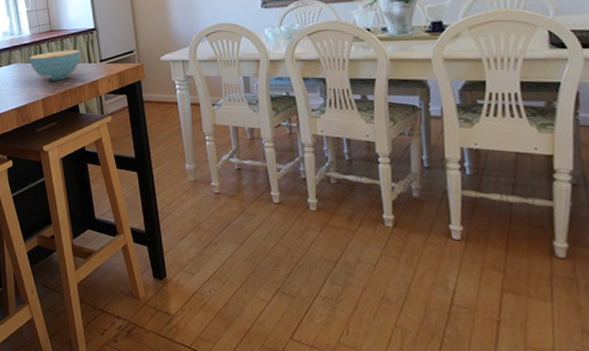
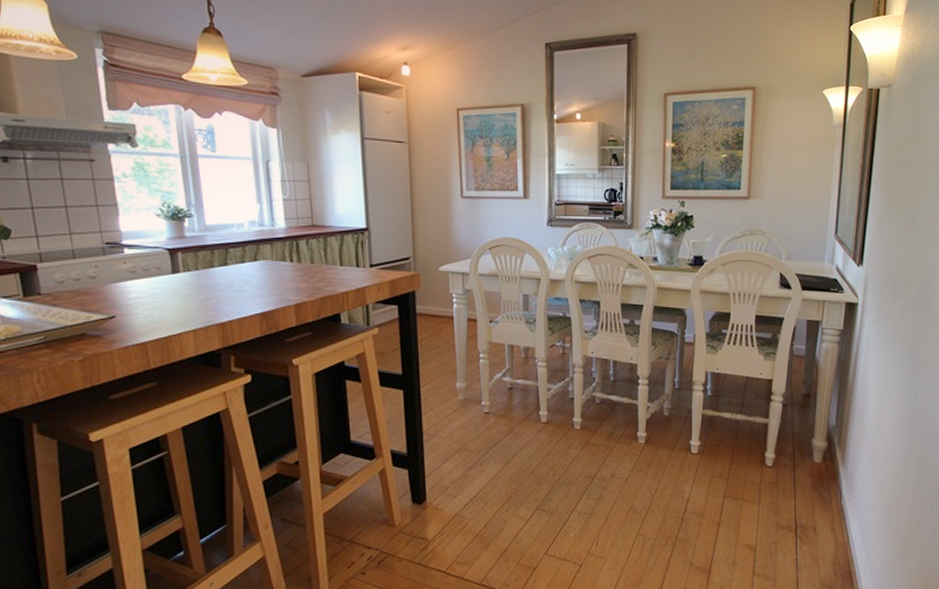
cereal bowl: present [29,49,81,81] -> none [282,249,347,284]

